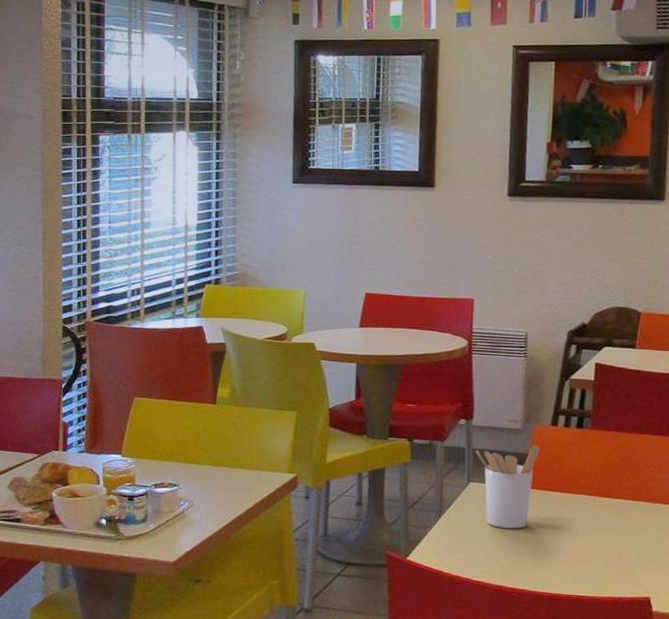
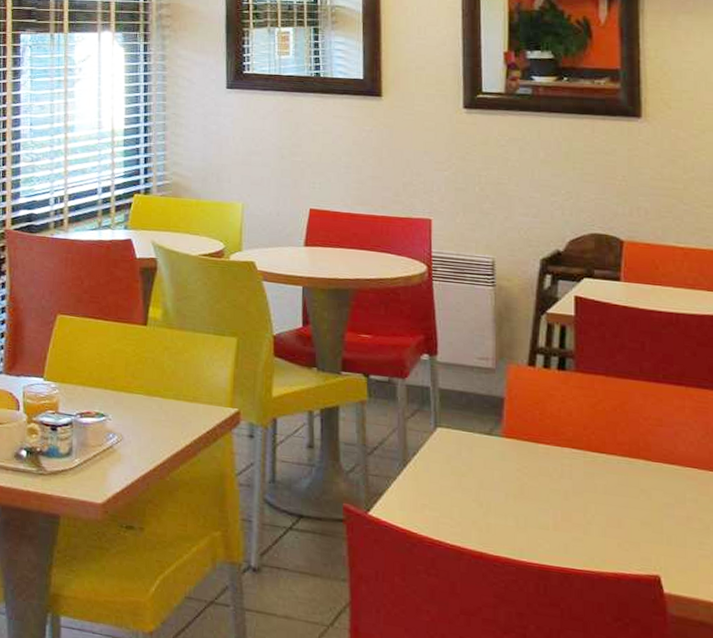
utensil holder: present [476,444,540,529] -> none [442,387,517,485]

